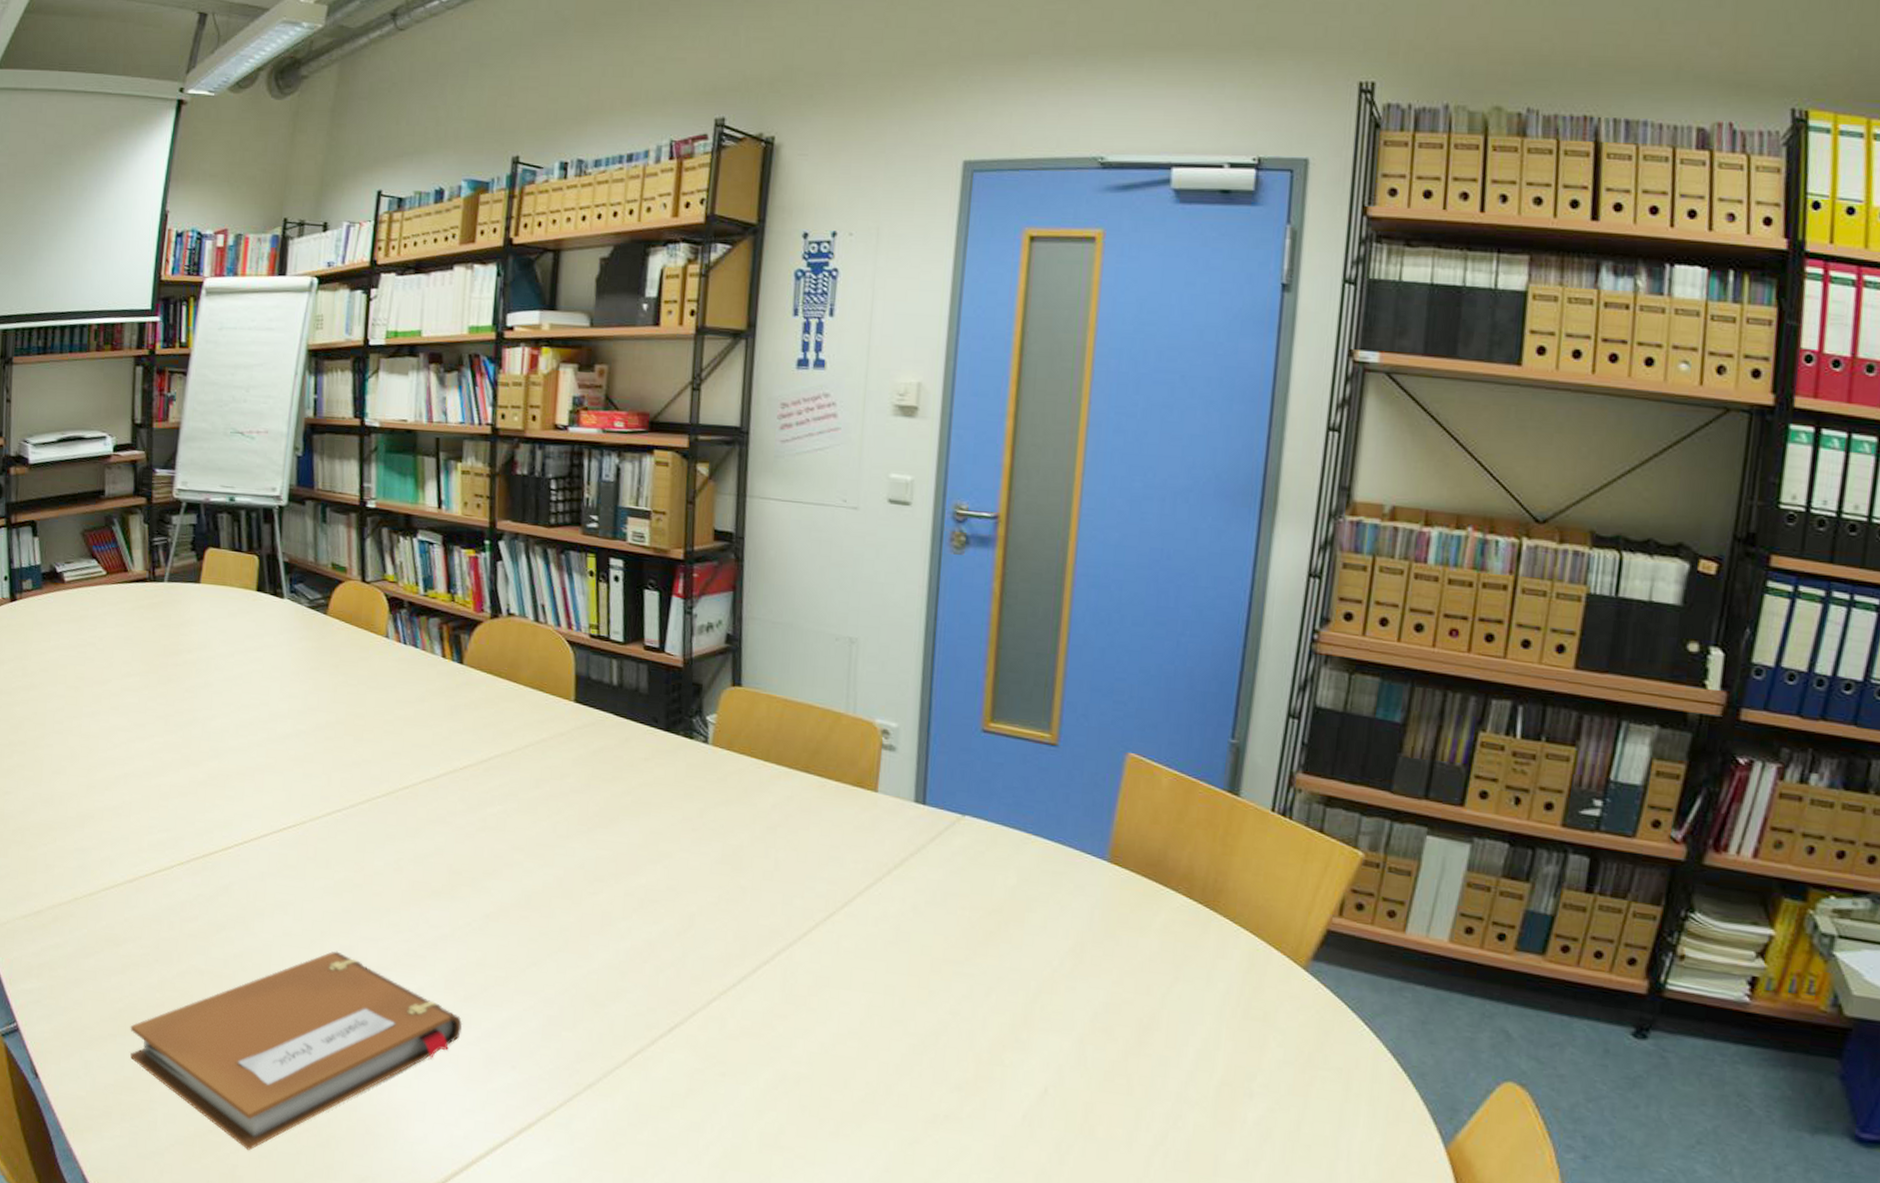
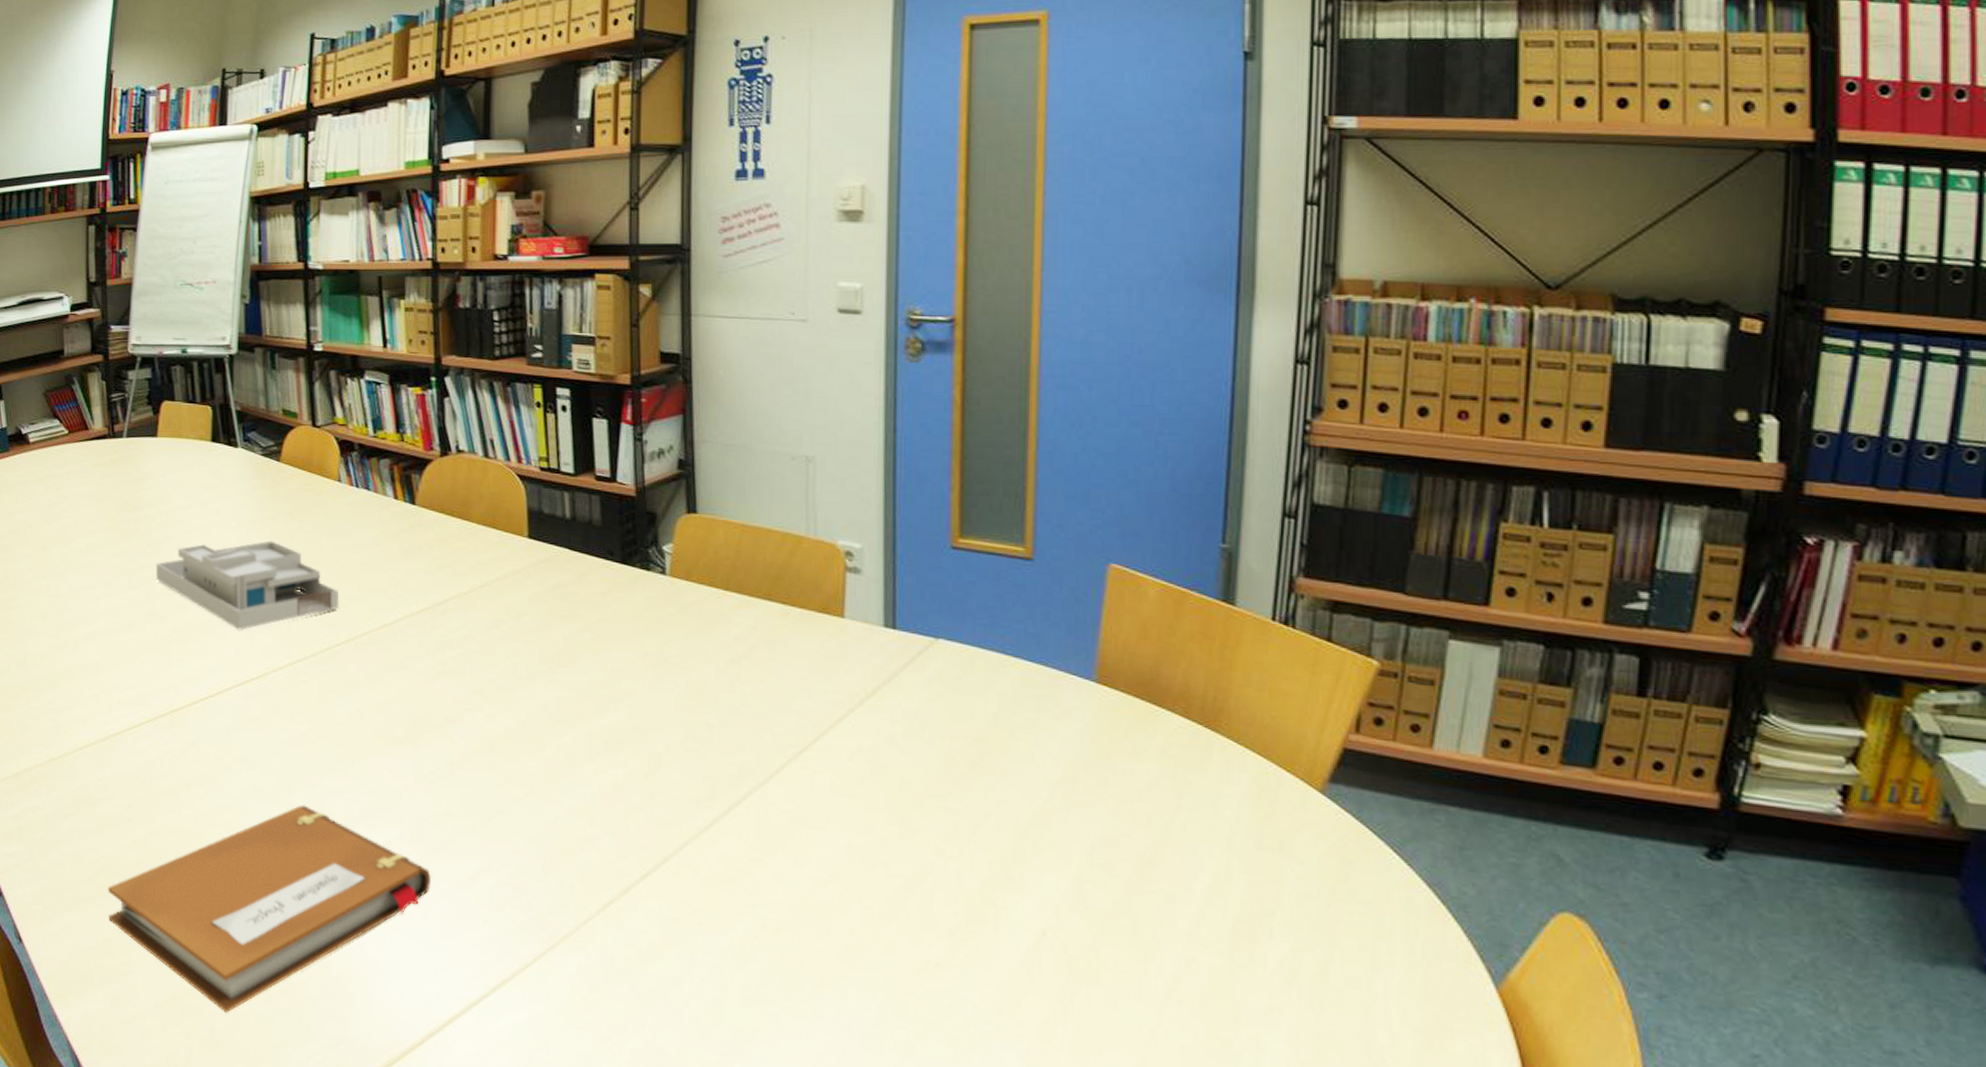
desk organizer: none [193,692,382,779] -> present [155,540,339,631]

